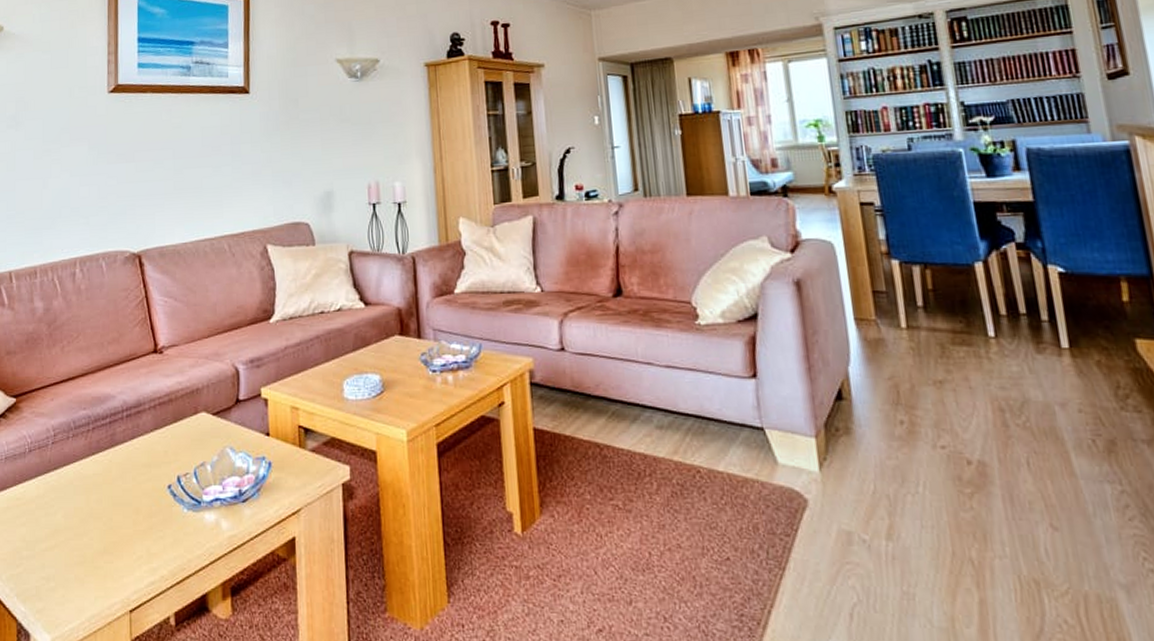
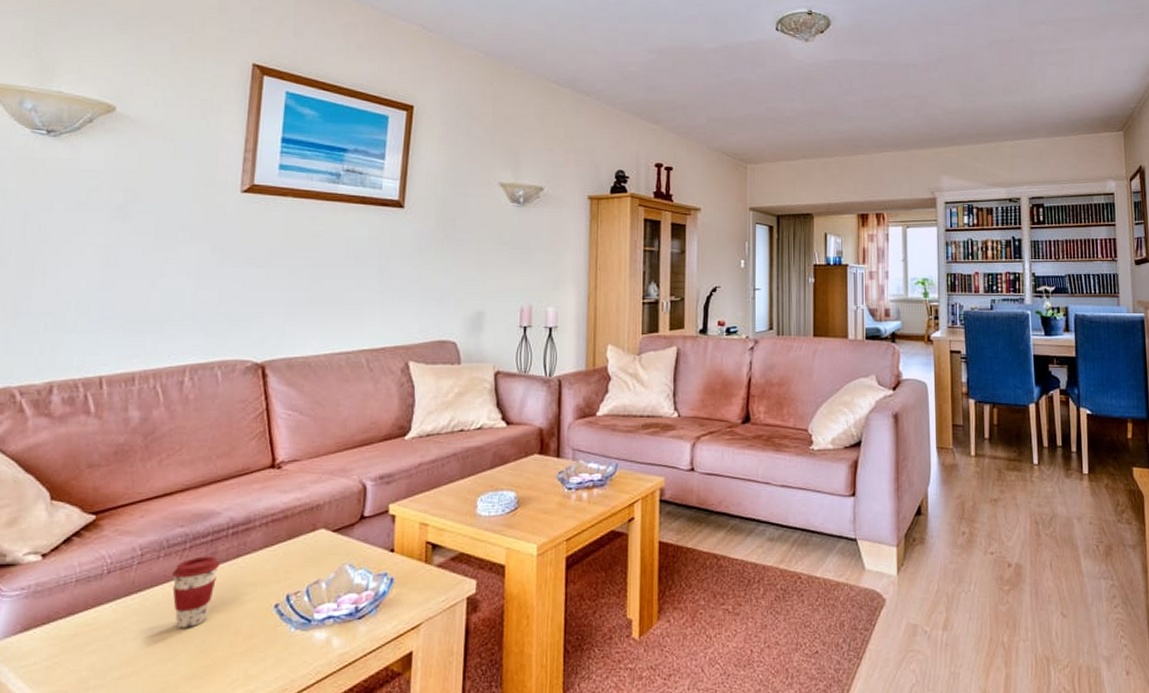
coffee cup: none [80,437,119,505] -> present [172,556,220,629]

